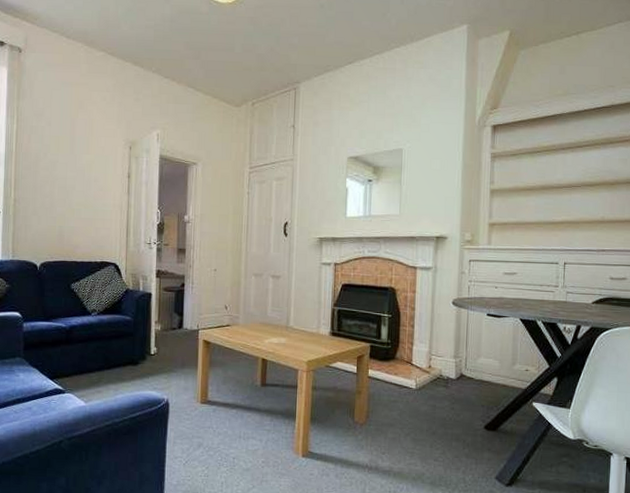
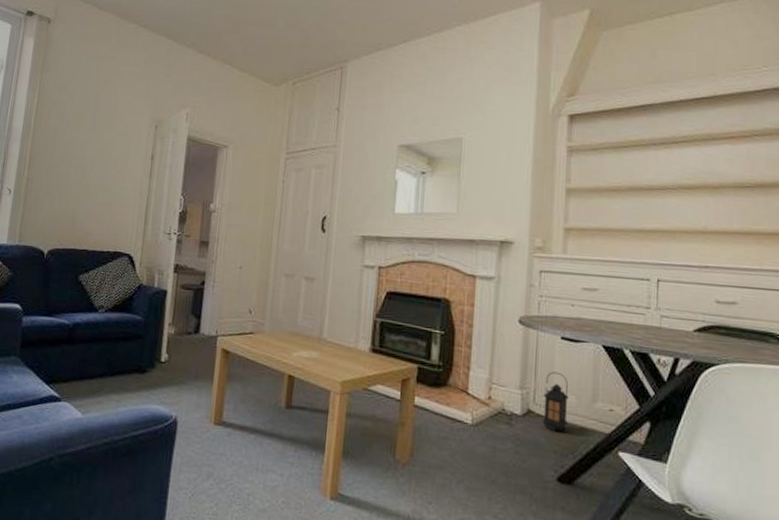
lantern: none [472,342,493,391] -> present [542,371,569,433]

